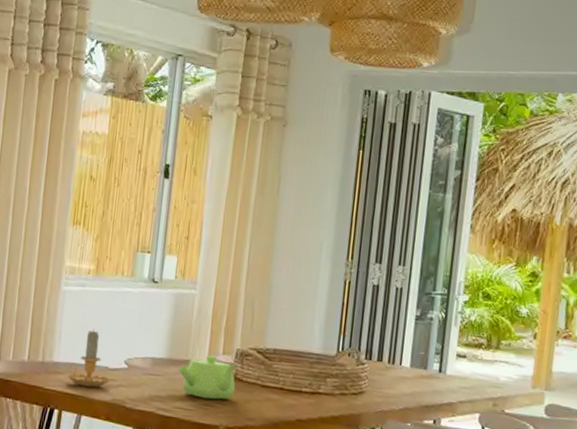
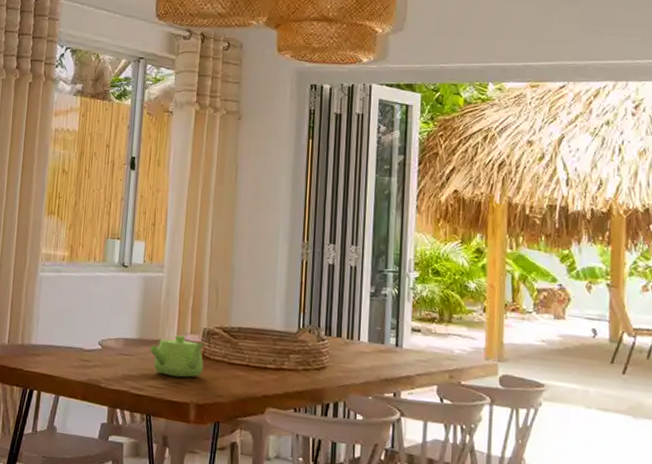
candlestick: present [67,329,111,388] -> none [45,312,86,369]

